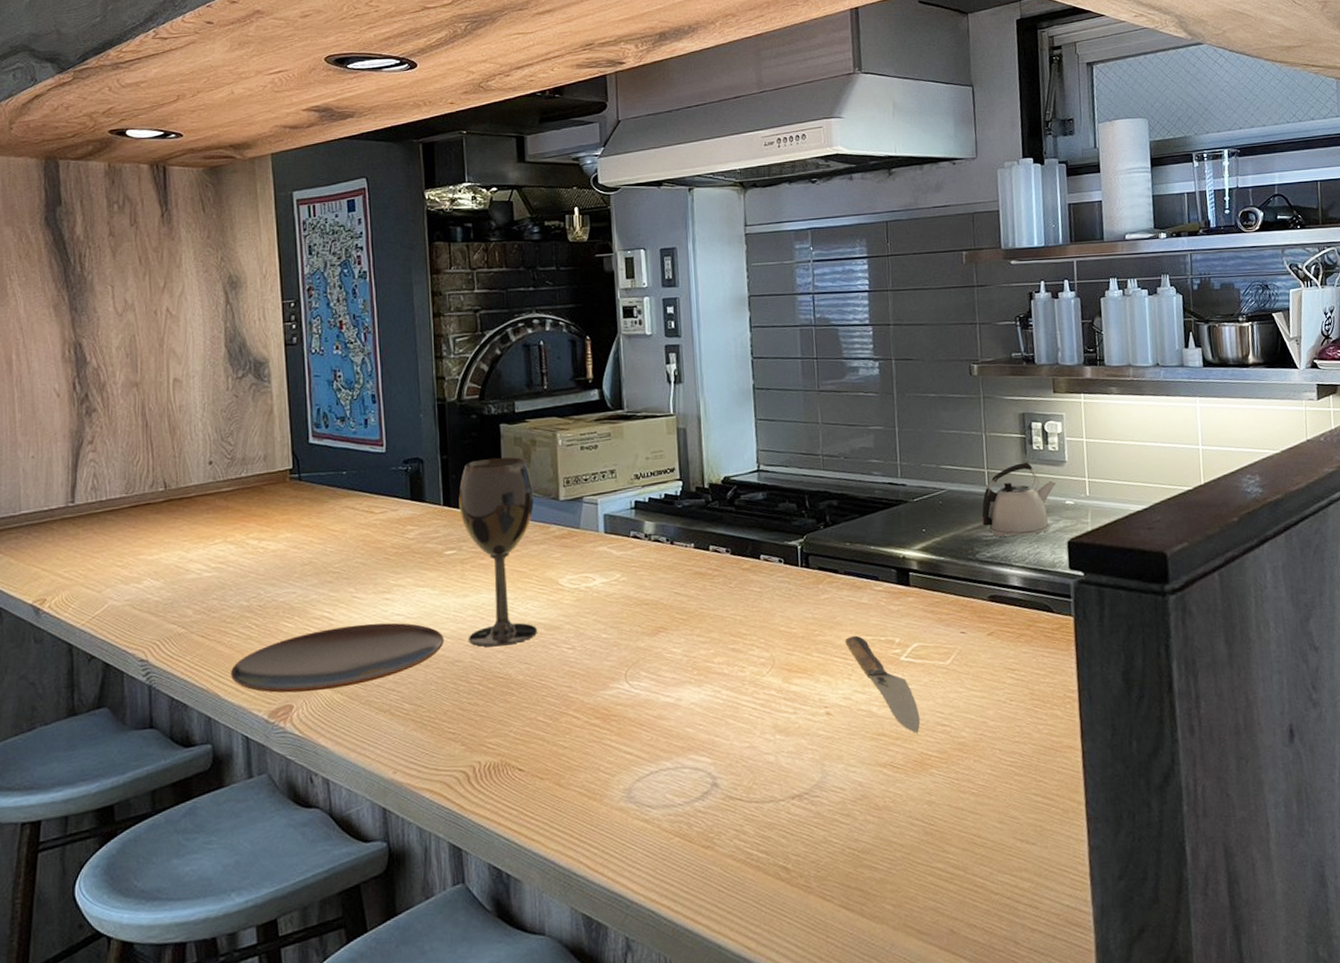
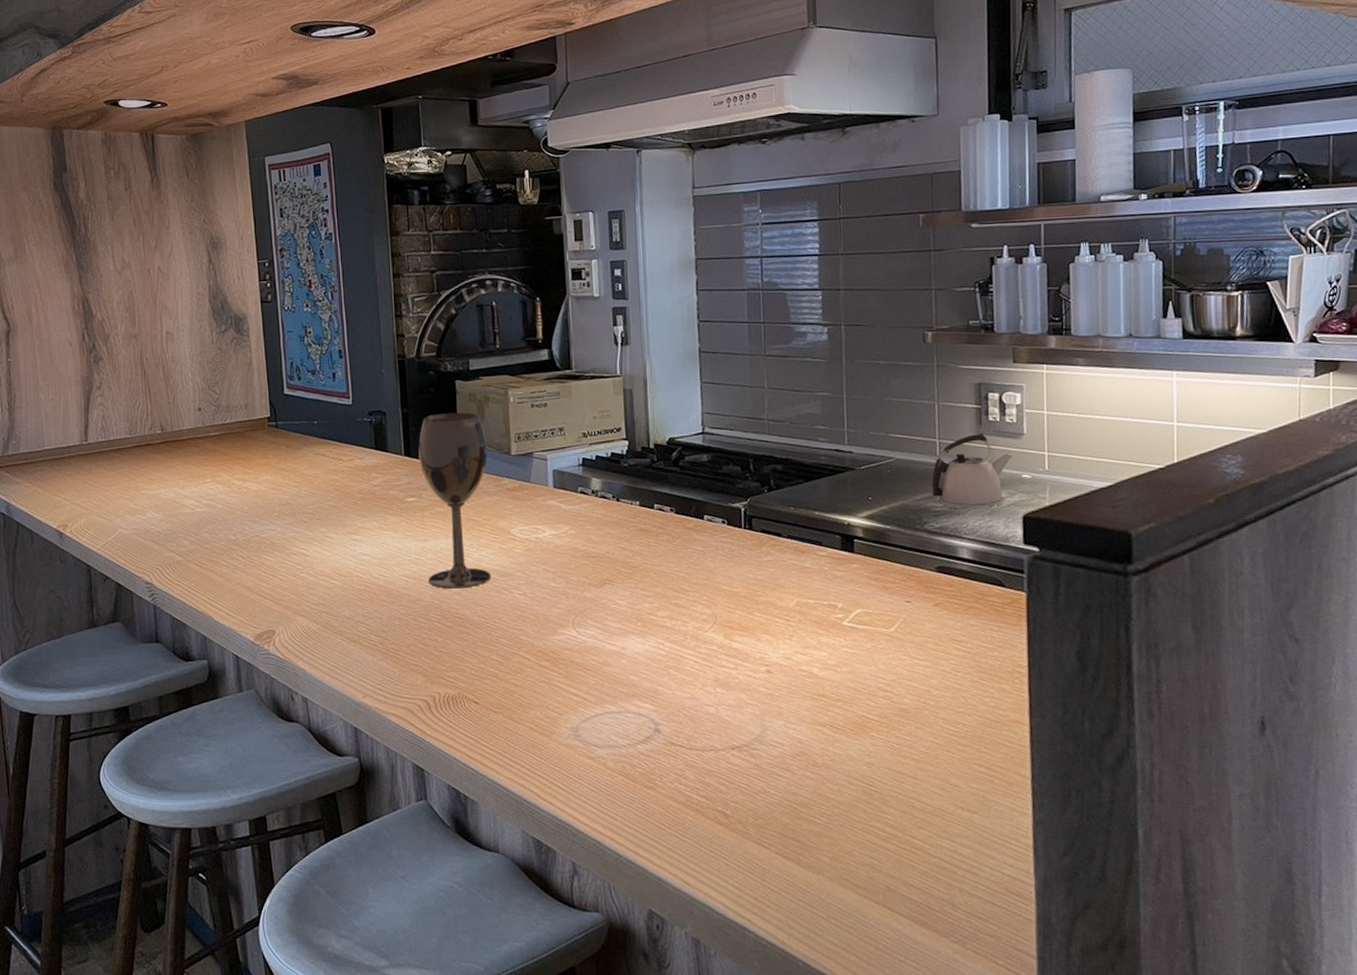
plate: present [230,622,445,693] -> none [221,561,407,620]
kitchen knife: present [845,635,920,733] -> none [787,598,861,697]

